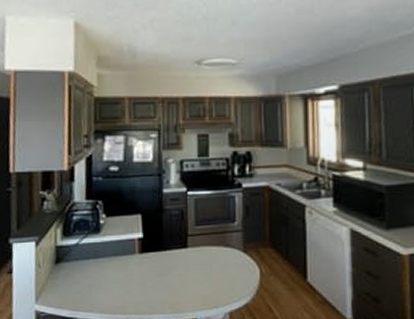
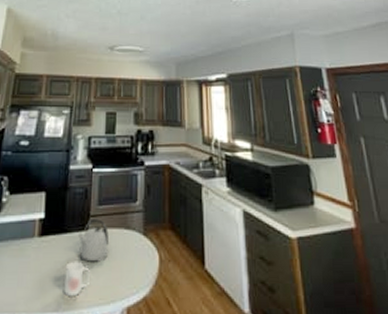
mug: none [167,274,192,303] -> present [63,261,90,297]
kettle: none [178,238,208,275] -> present [78,219,109,262]

